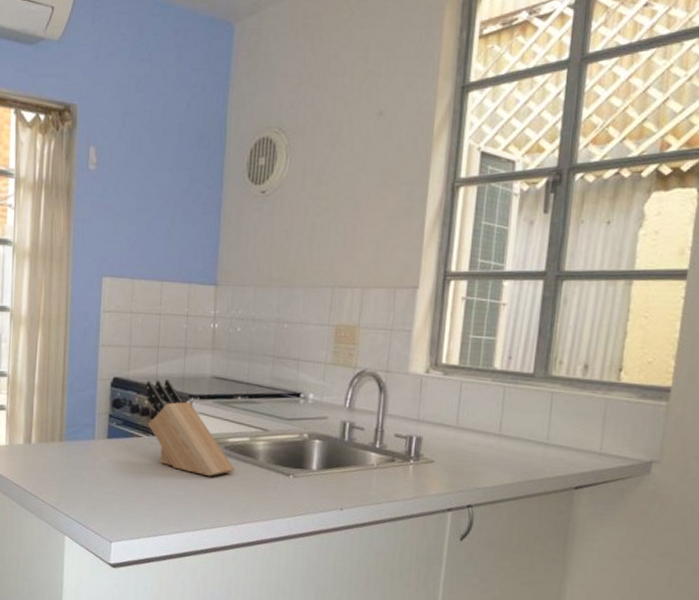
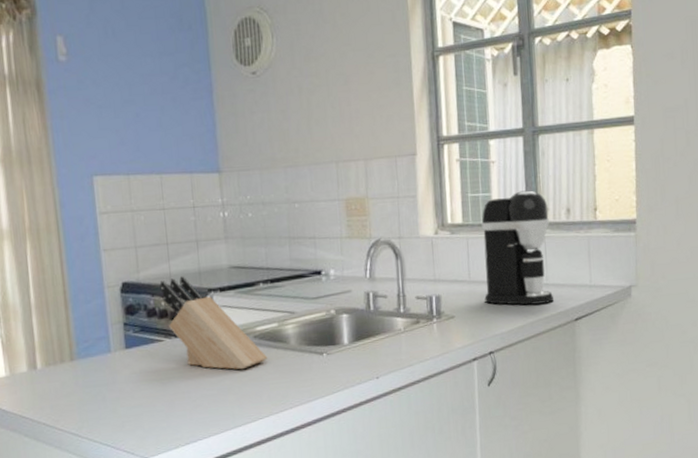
coffee maker: none [471,339,562,465] -> present [481,190,553,305]

